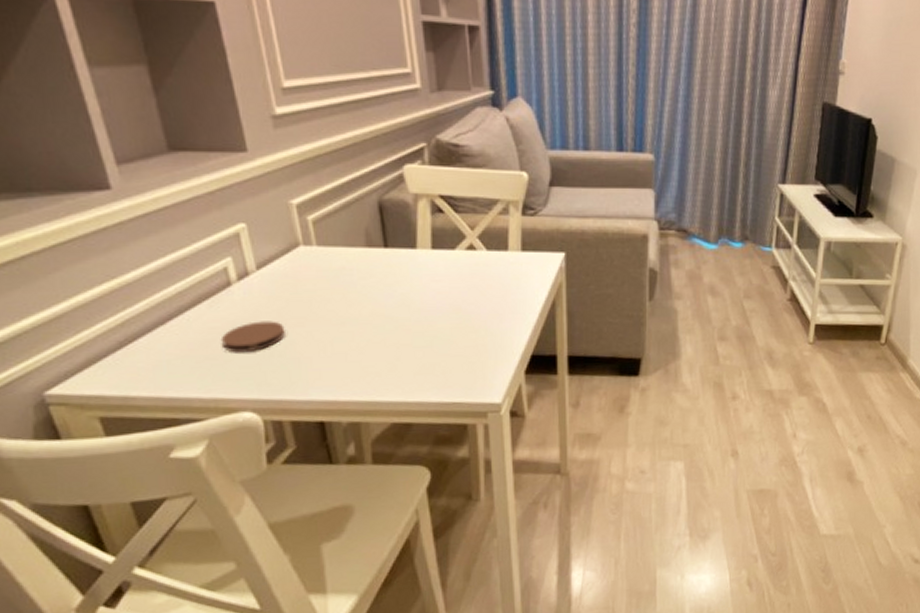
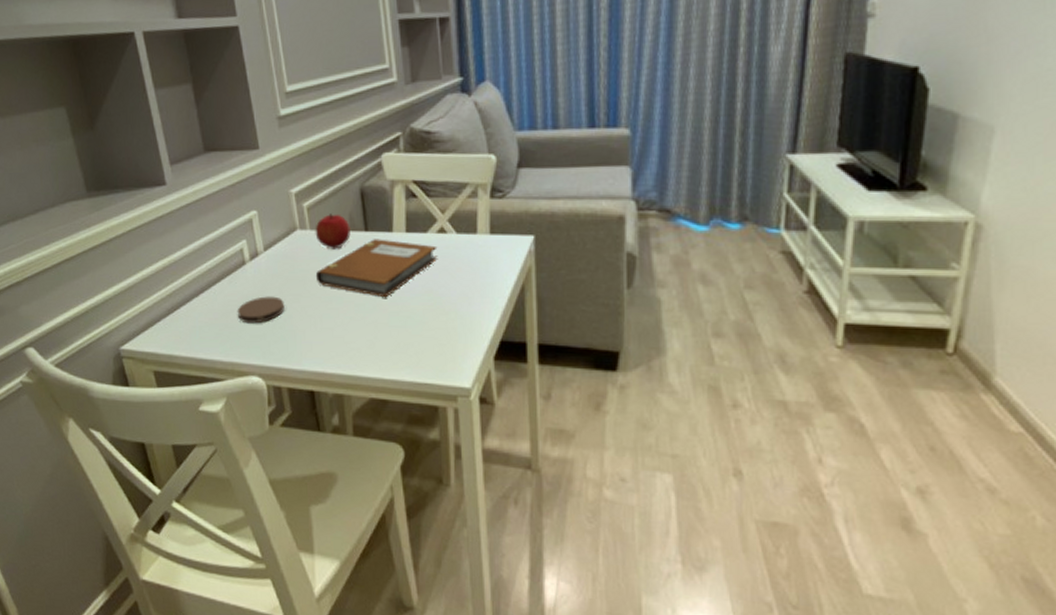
fruit: none [323,228,367,267] -> present [315,214,351,249]
notebook: none [324,256,467,318] -> present [315,239,438,298]

